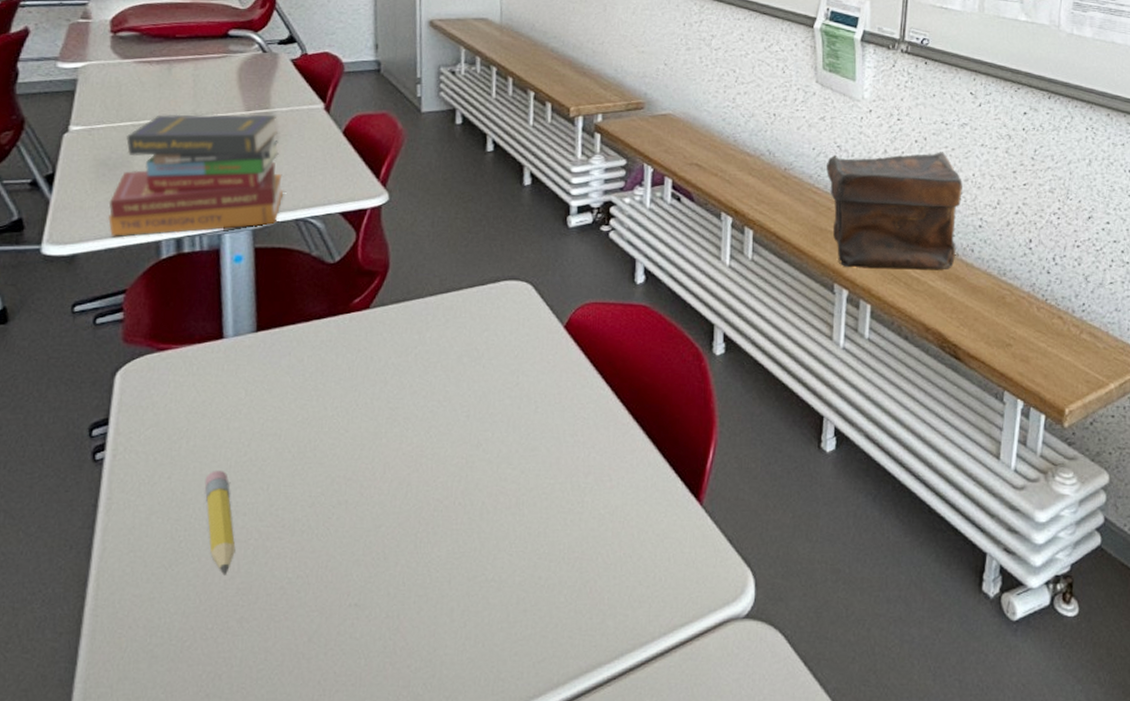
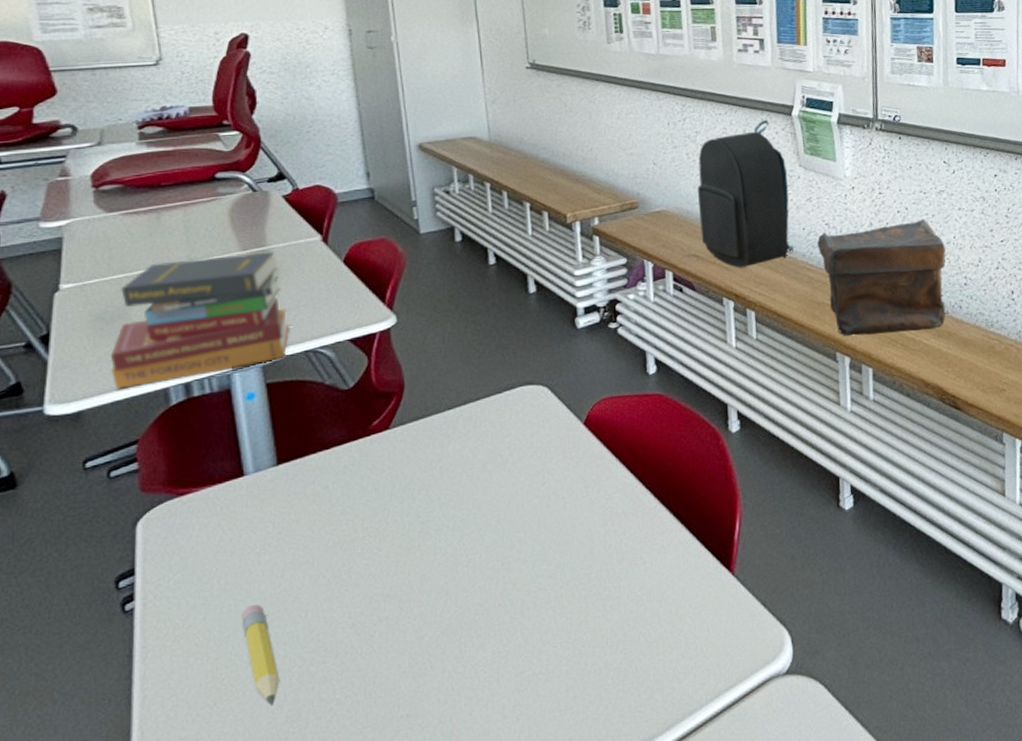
backpack: none [705,30,803,183] -> present [697,120,794,268]

